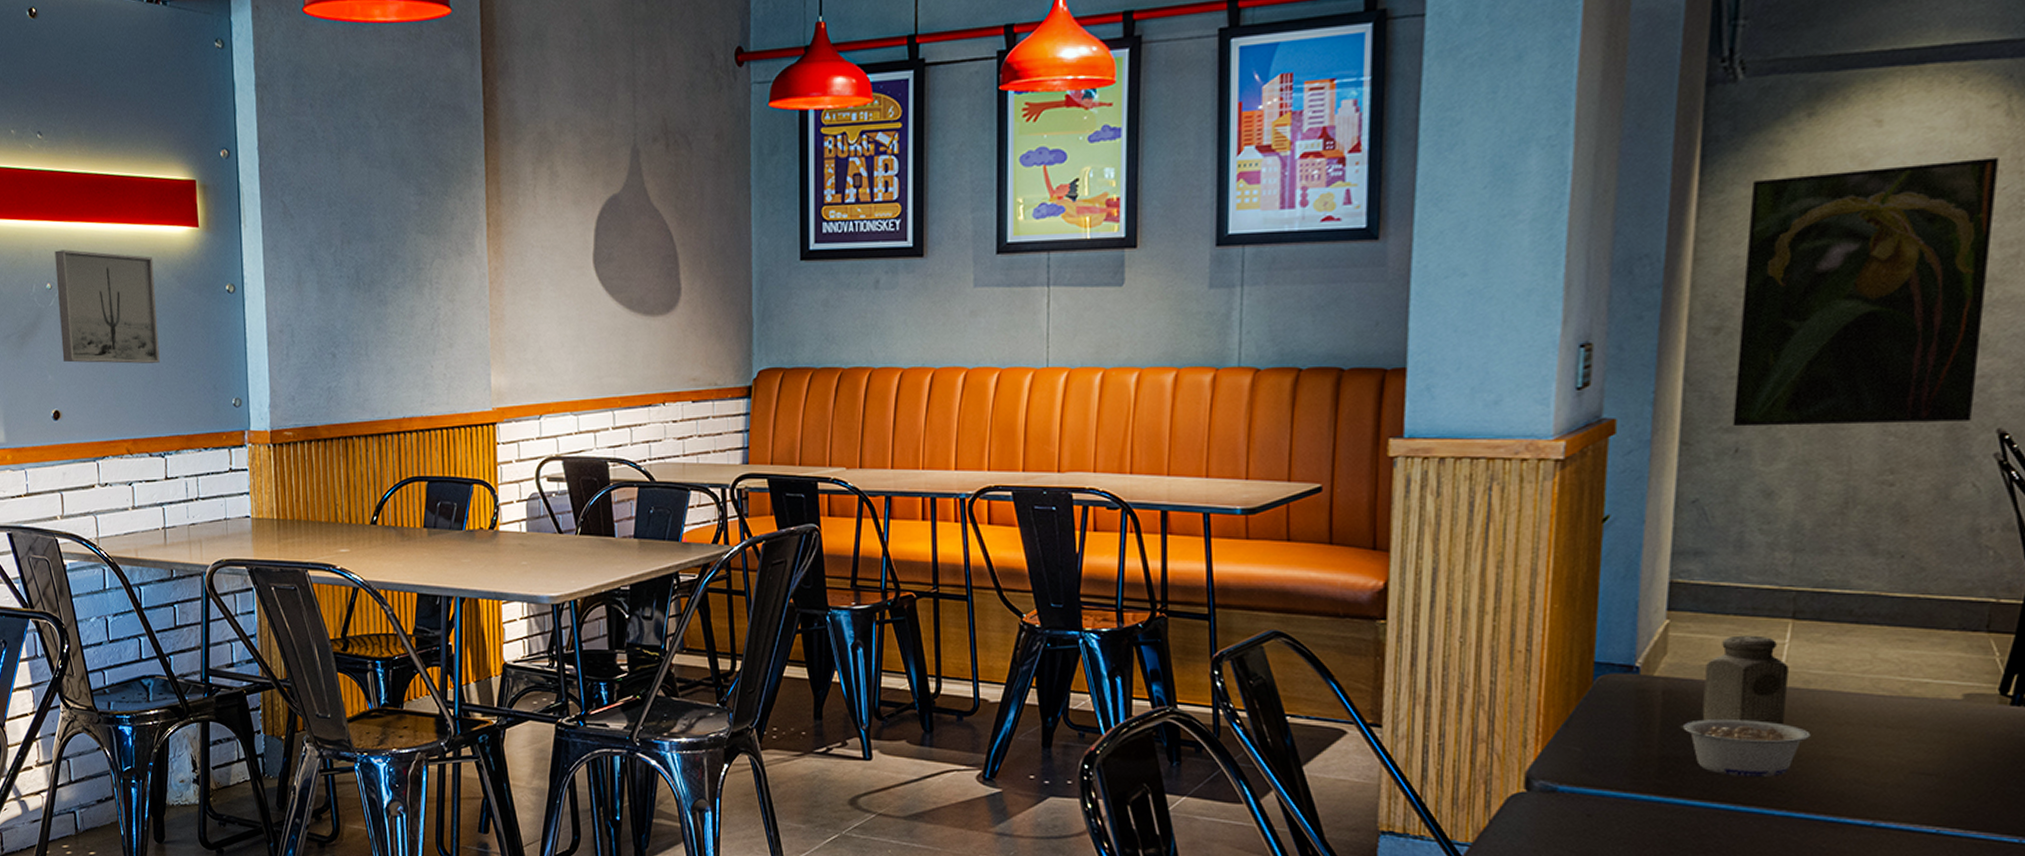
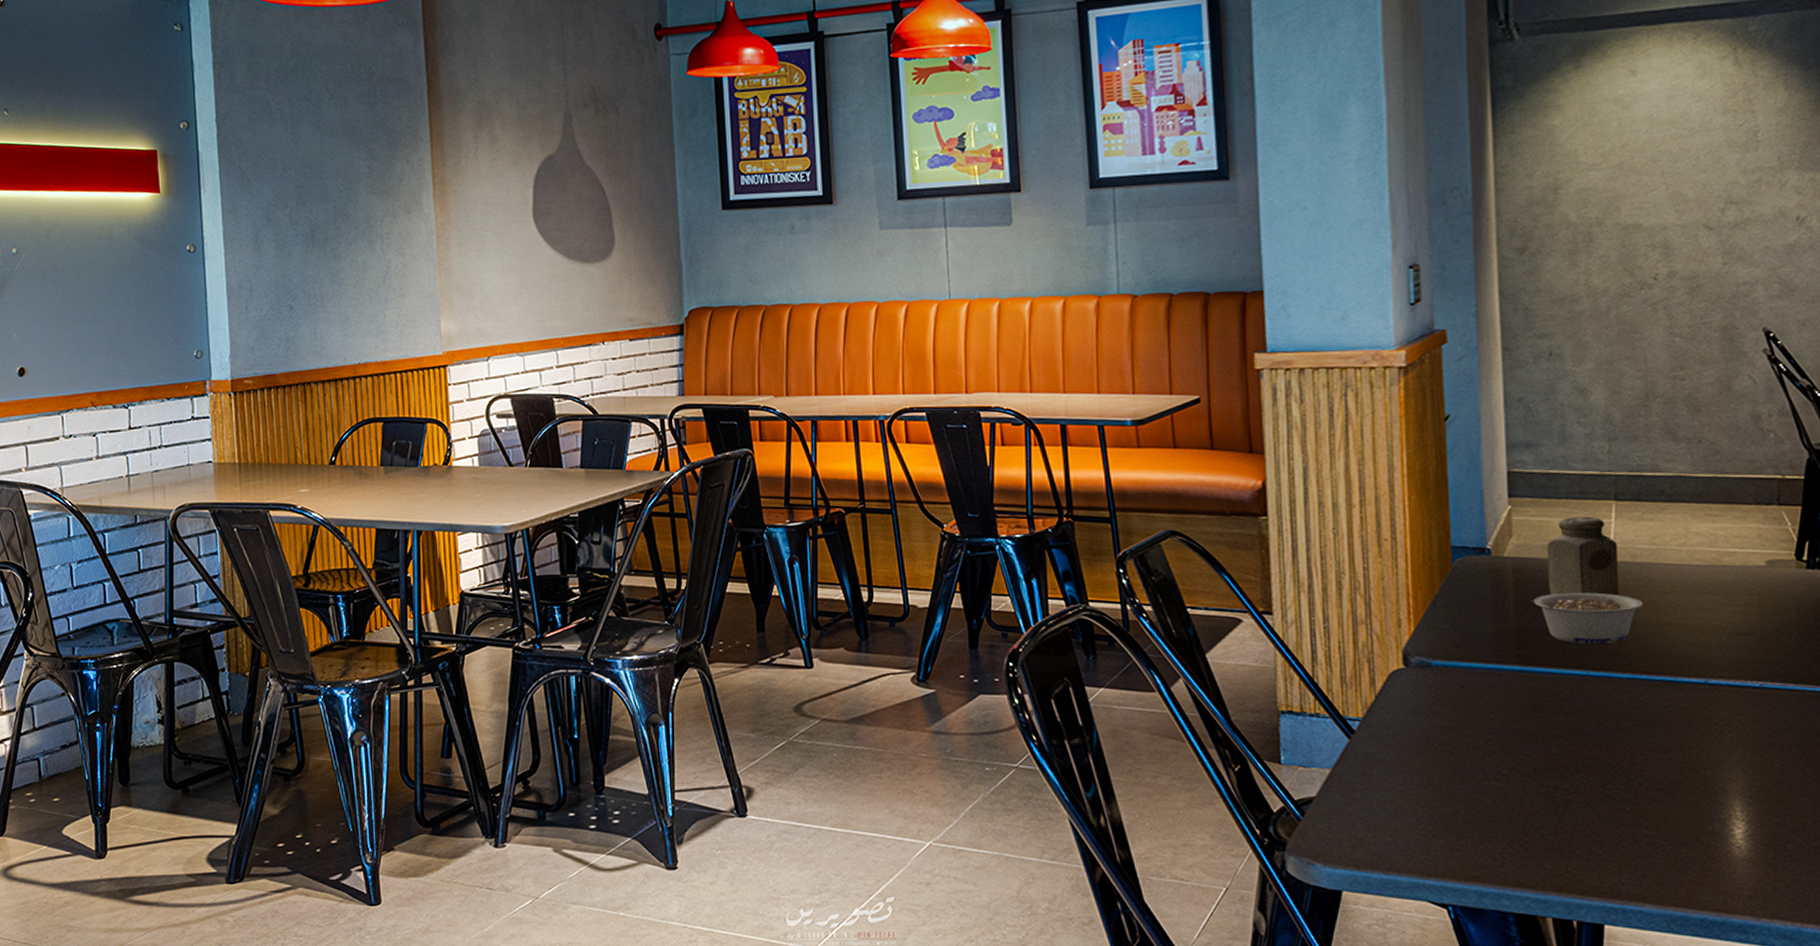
wall art: present [54,249,160,364] -> none [20,216,123,322]
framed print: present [1732,158,1999,427] -> none [1537,100,1740,333]

